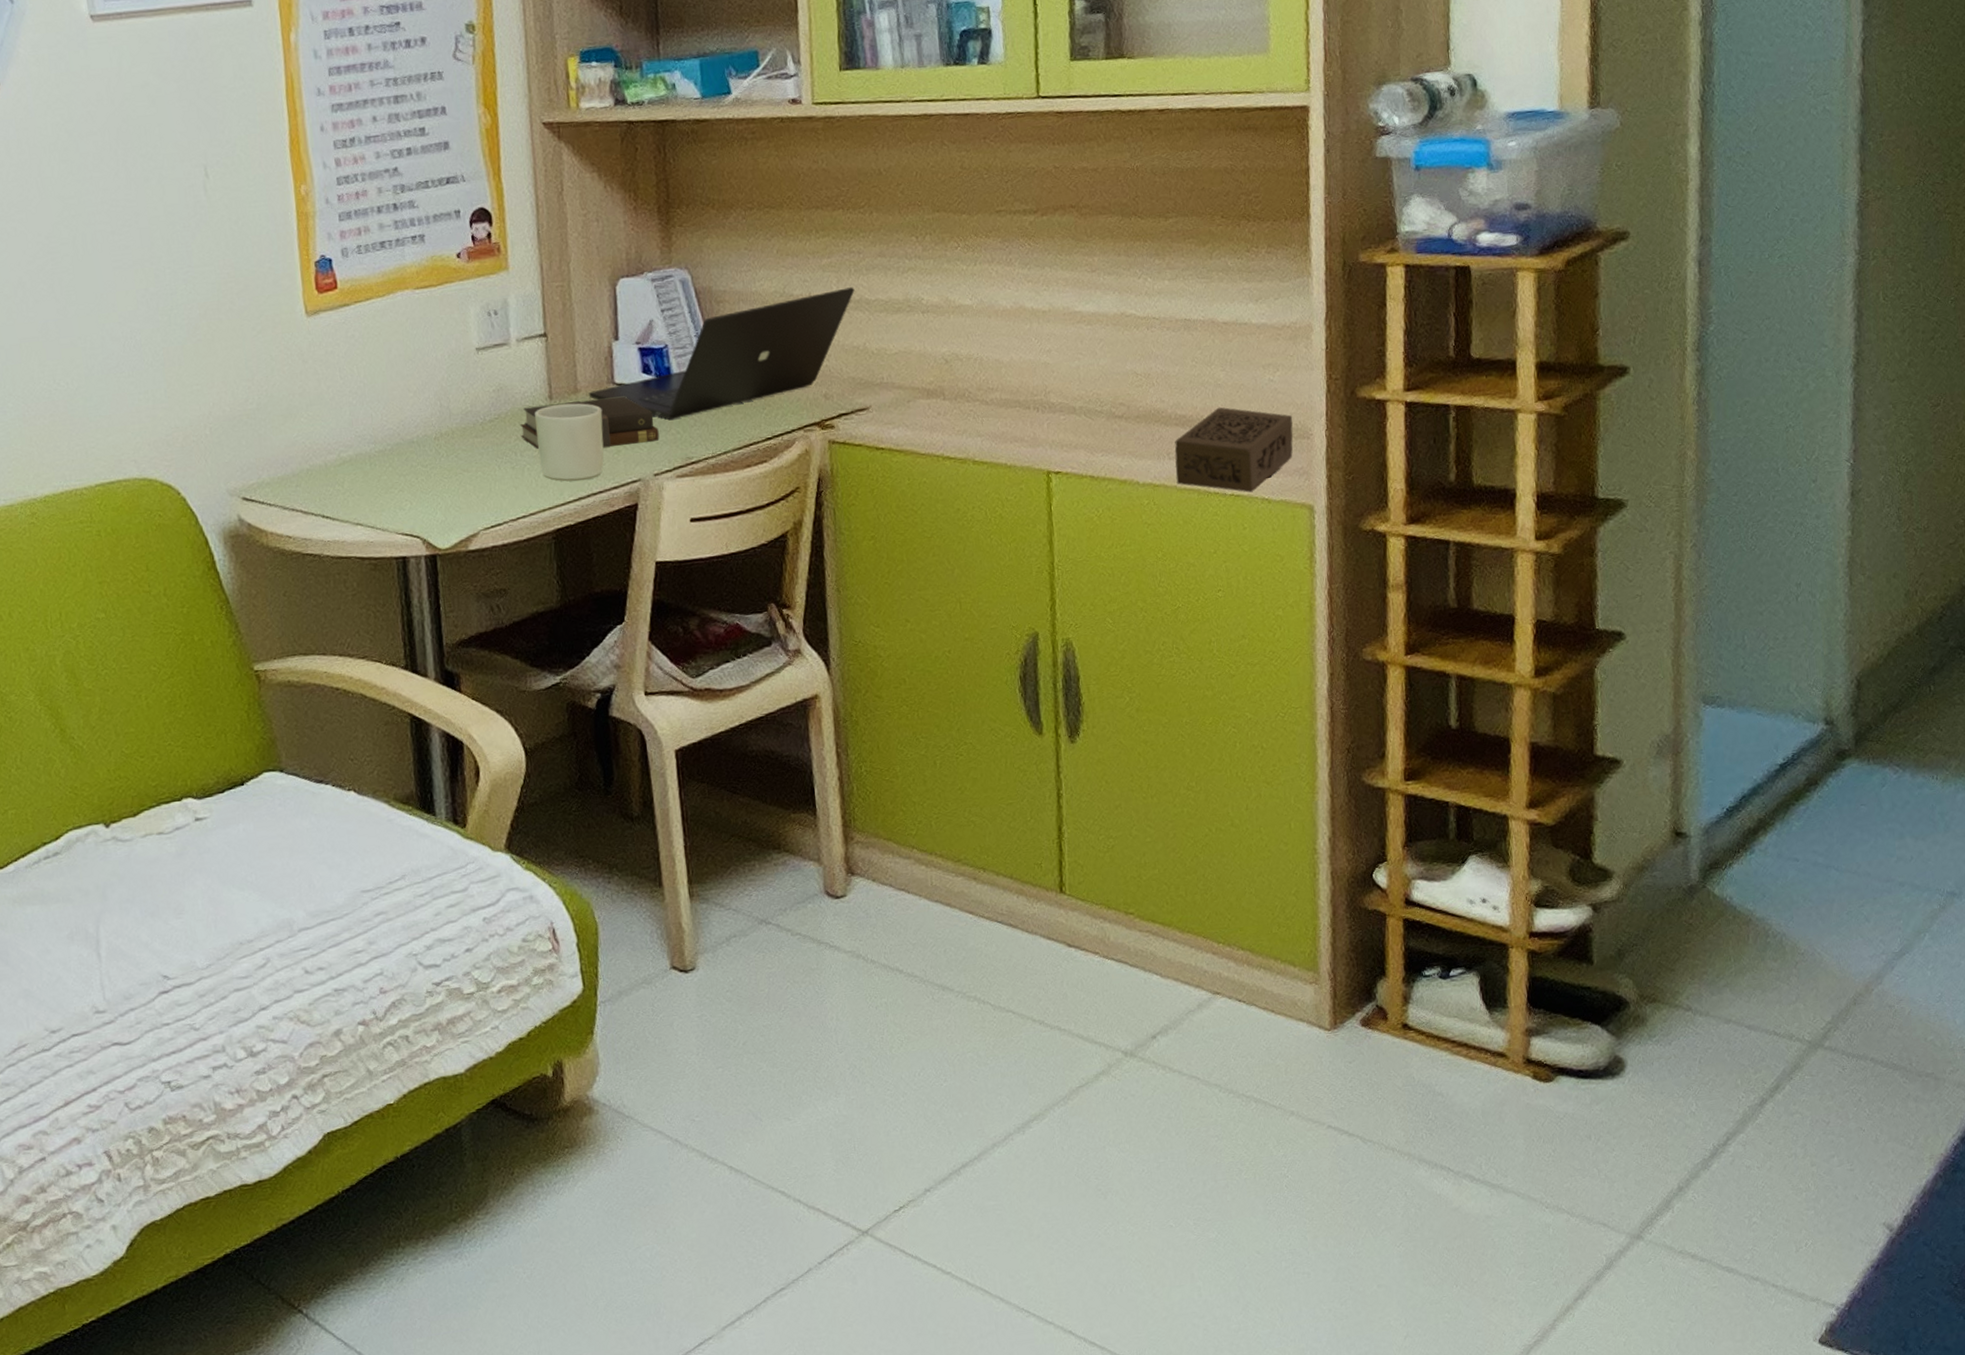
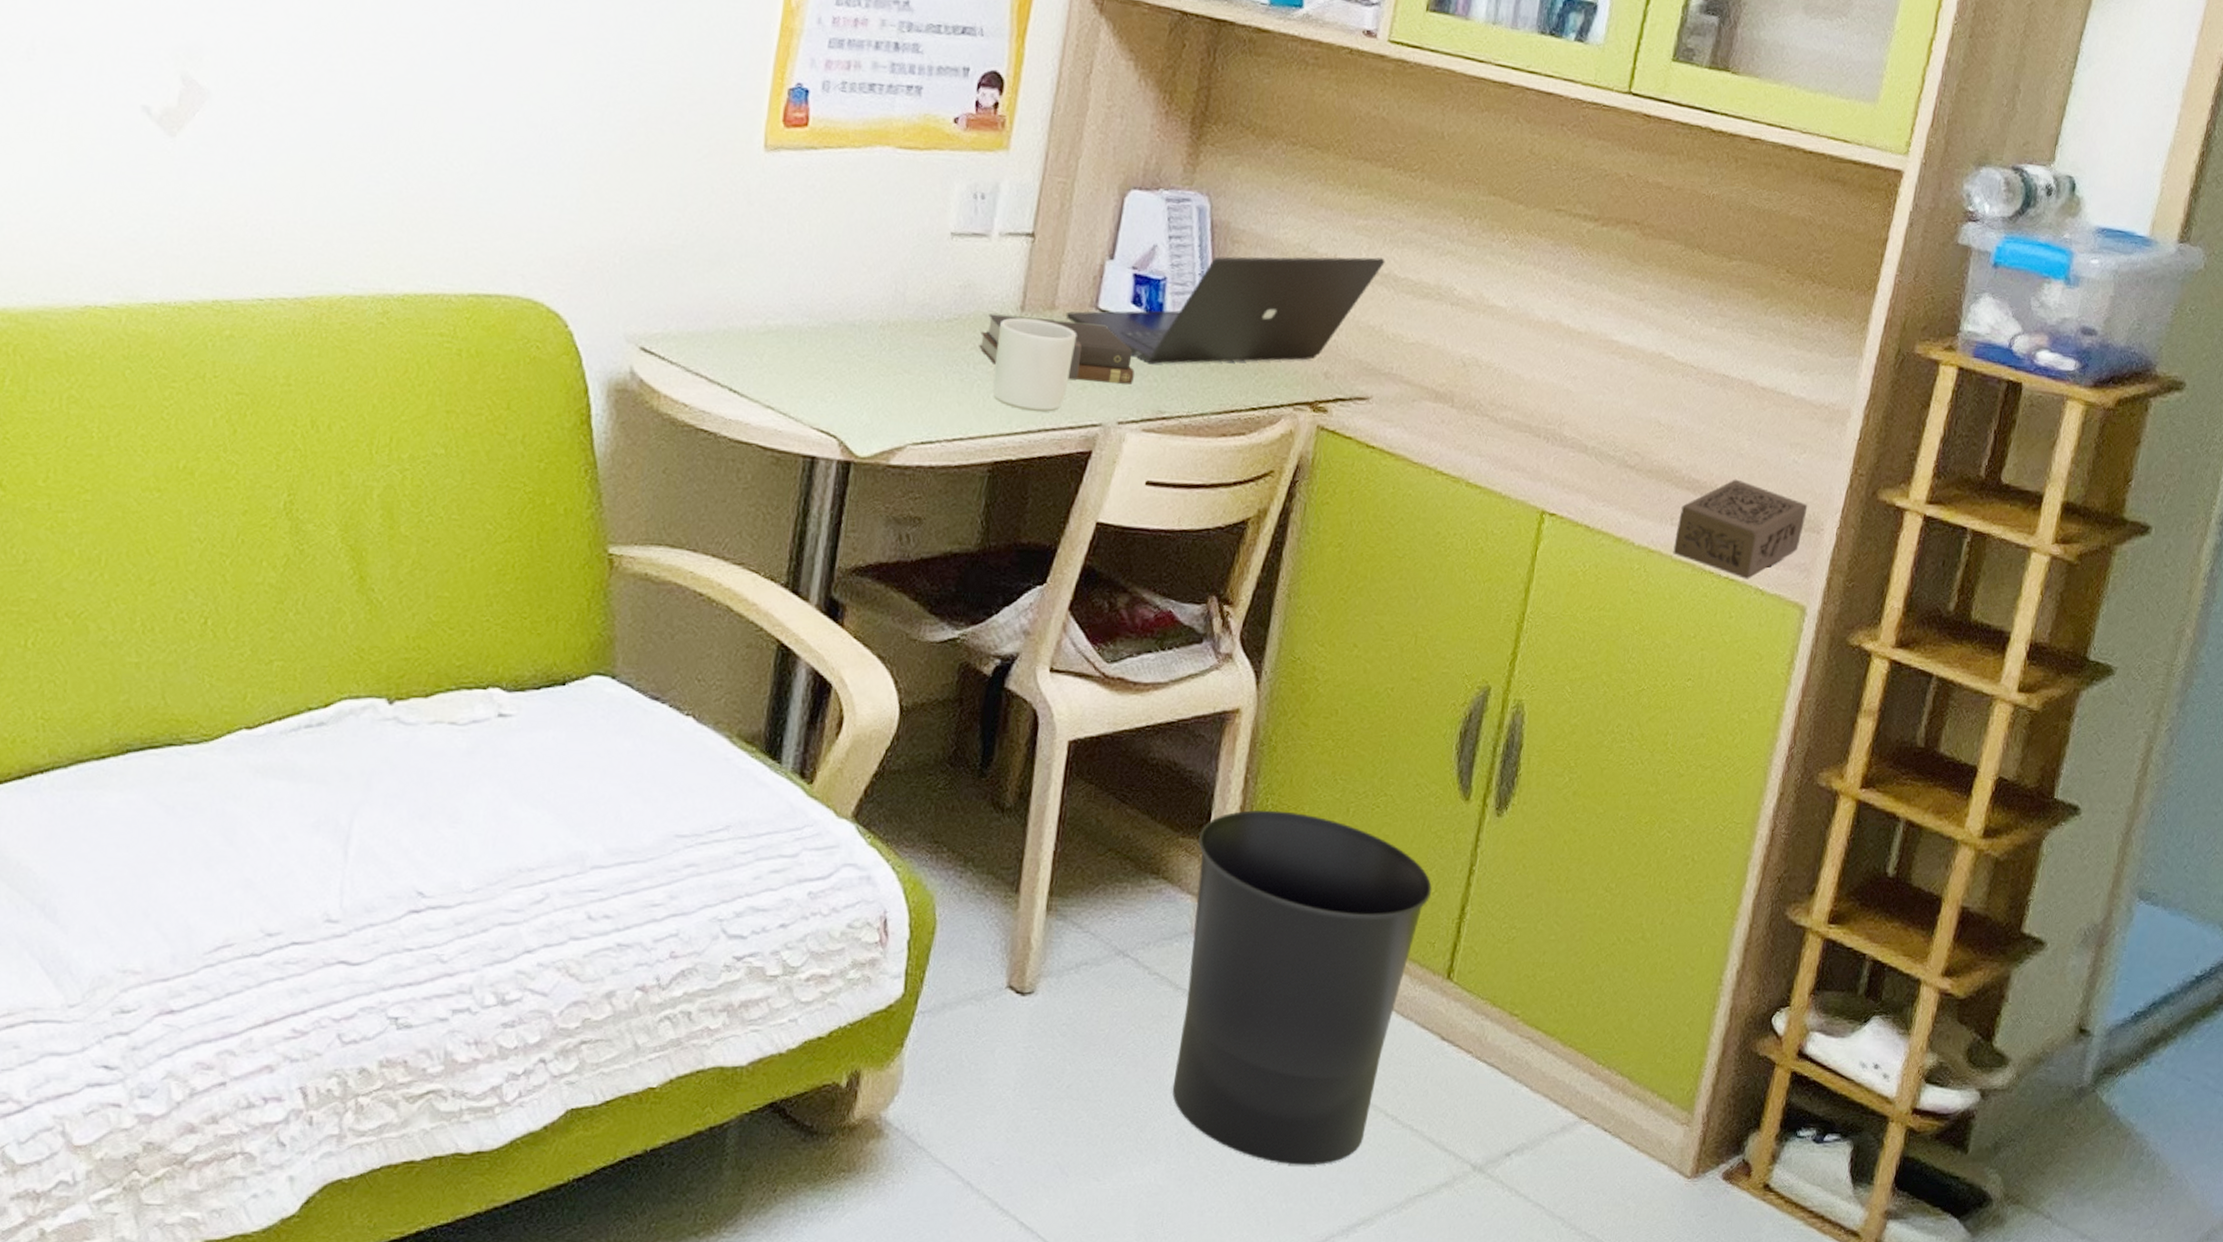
waste bin: none [808,773,1028,1079] -> present [1172,810,1432,1166]

